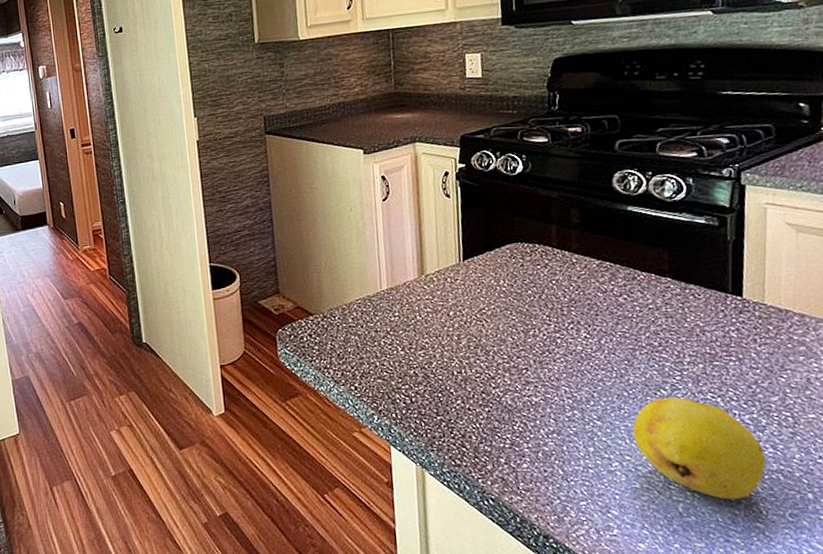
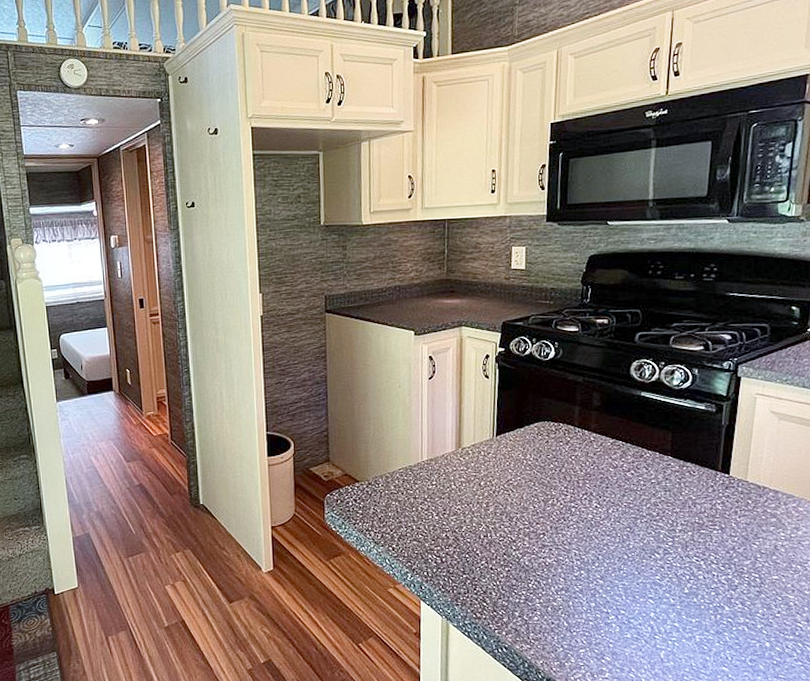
fruit: present [632,396,766,500] -> none [628,560,735,648]

